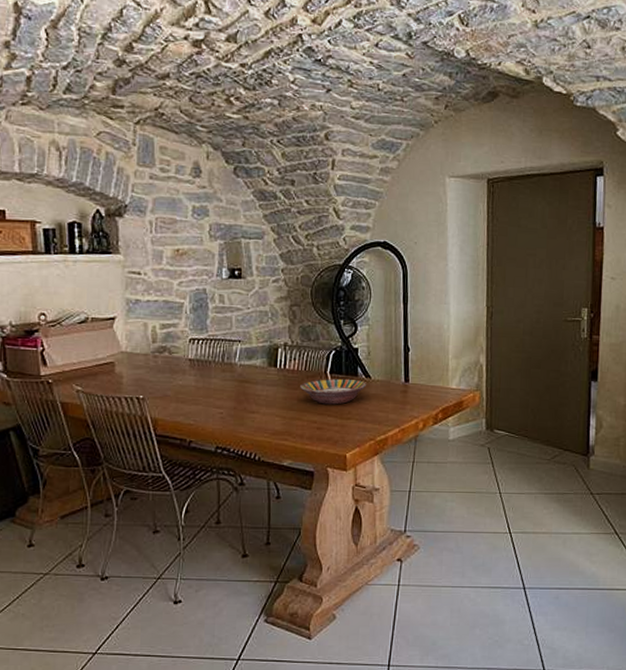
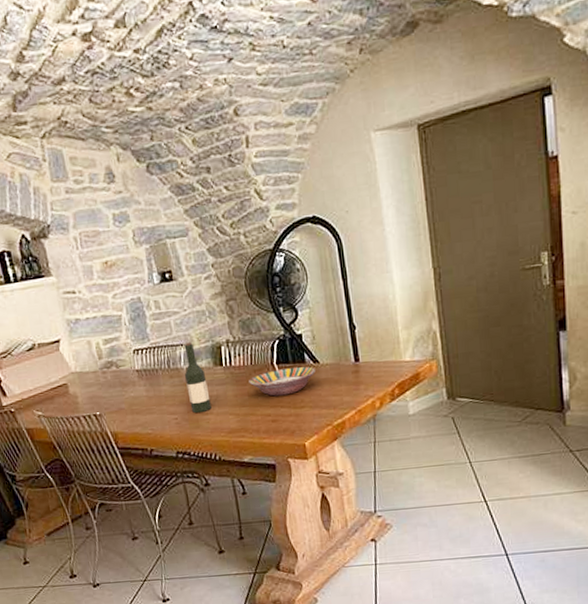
wine bottle: none [237,340,259,410] -> present [184,342,212,413]

